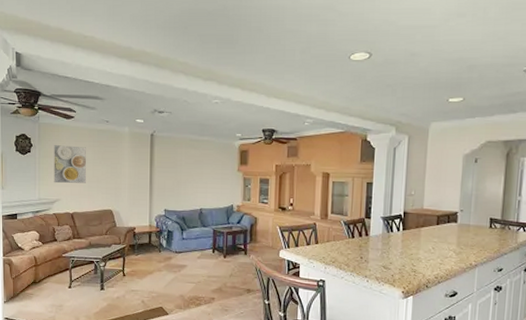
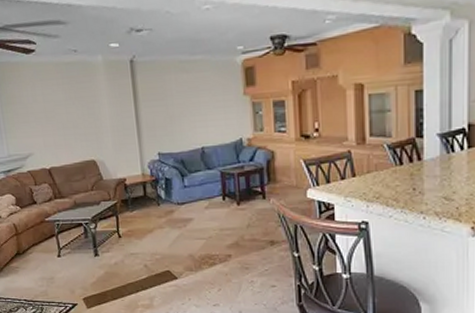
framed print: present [54,145,87,184] -> none [16,86,61,135]

